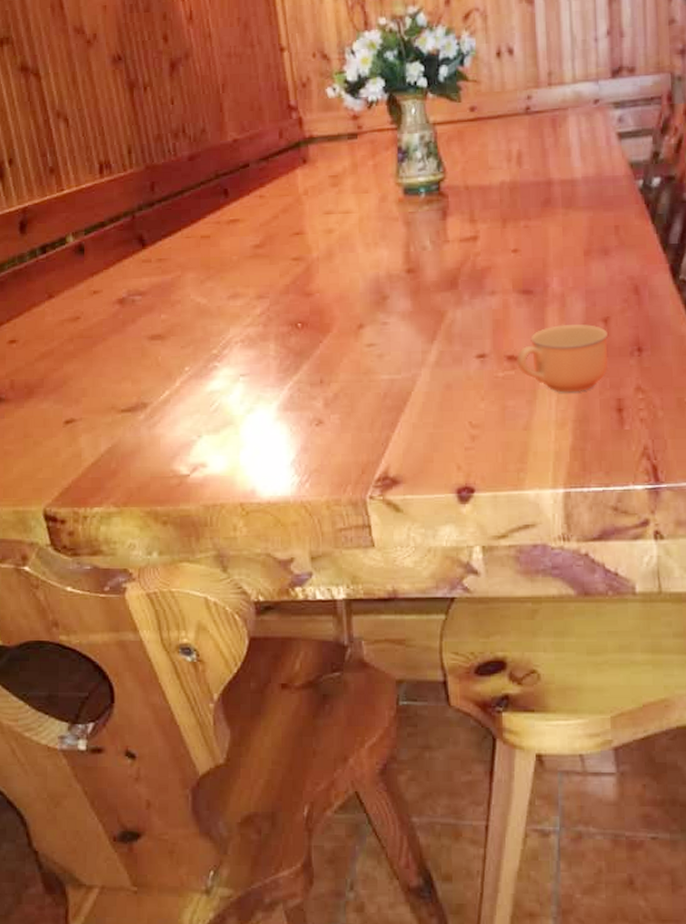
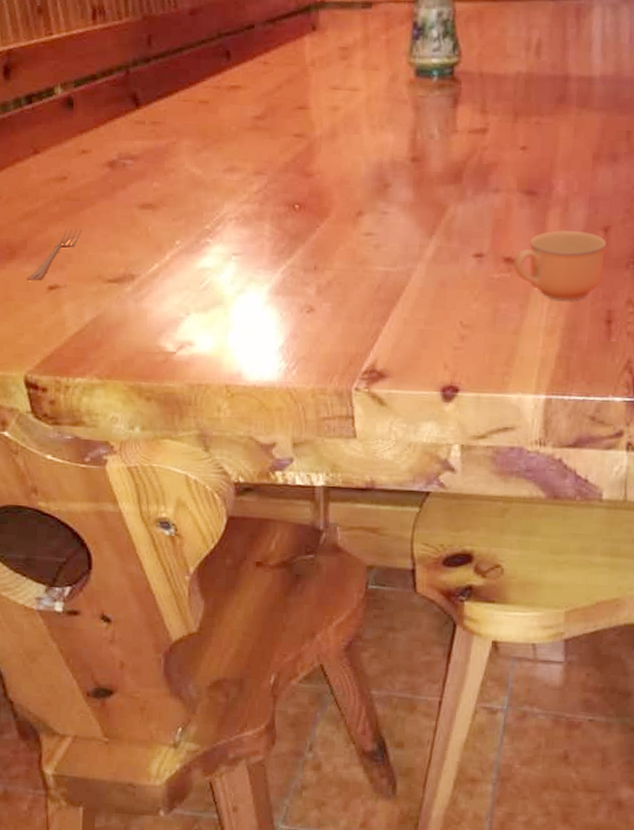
fork: none [43,364,95,417] -> present [26,229,82,281]

